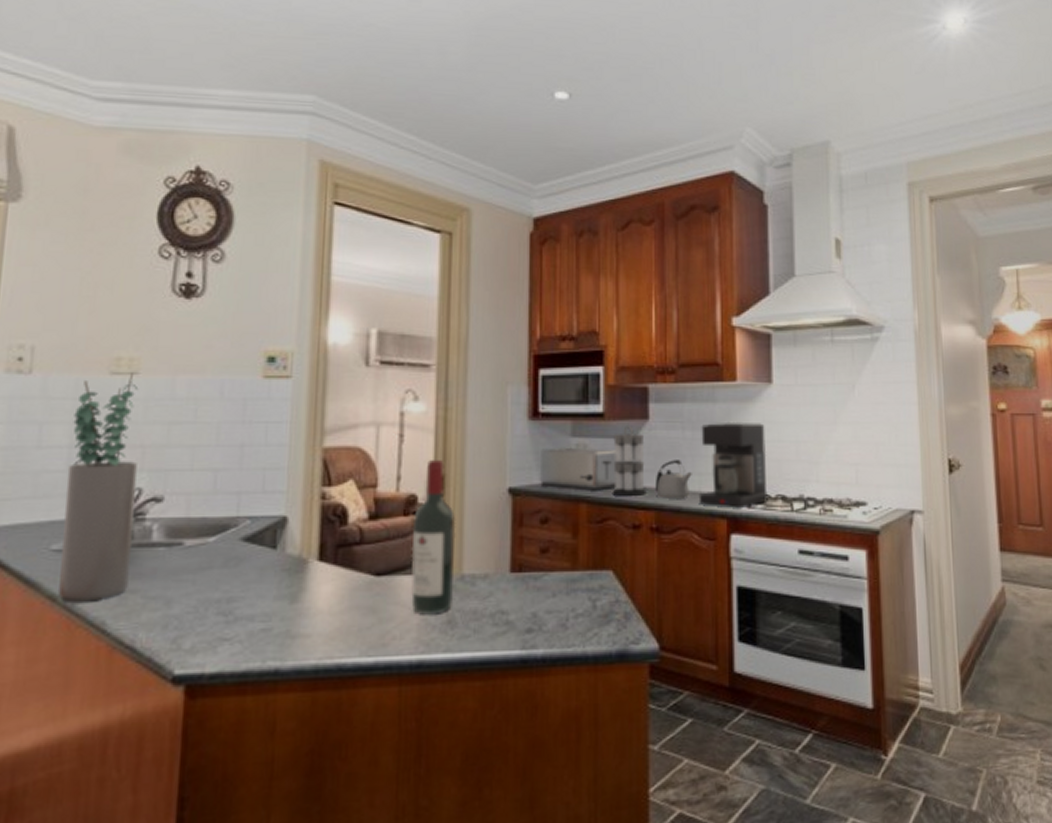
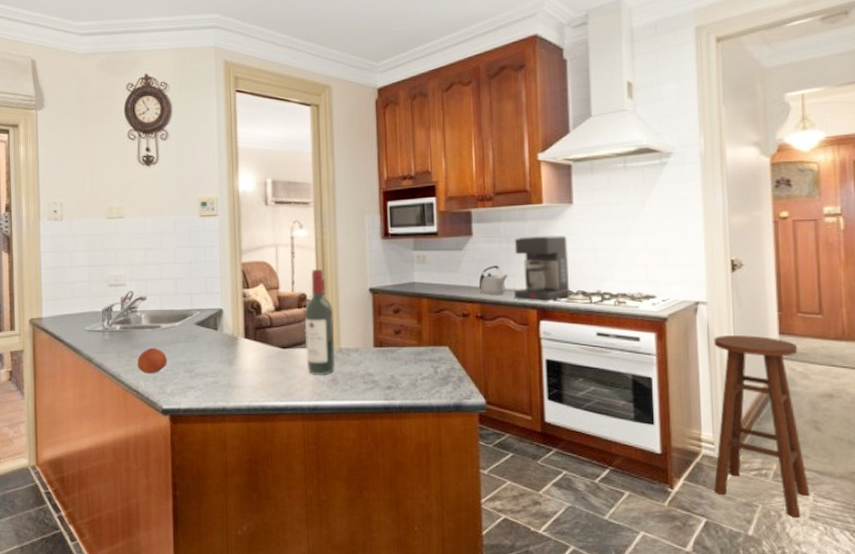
vase: present [58,373,139,602] -> none [89,217,131,362]
fruit: none [136,576,189,620] -> present [137,347,167,374]
toaster: present [540,447,616,491] -> none [391,258,449,290]
spice rack: present [611,426,647,496] -> none [445,241,472,293]
bar stool: none [930,552,1037,783] -> present [713,335,810,517]

